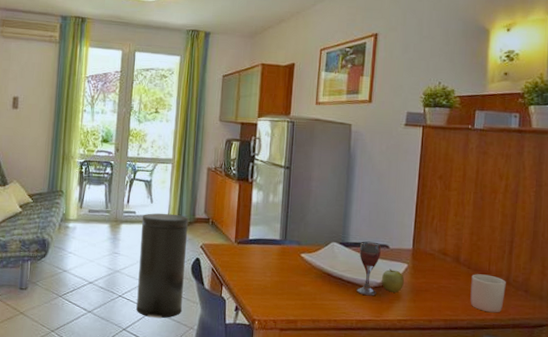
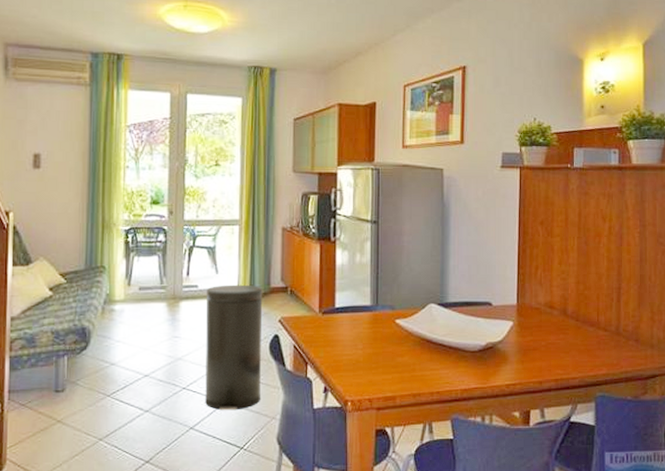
cup: present [357,241,381,296] -> none [460,300,483,361]
fruit: present [381,269,405,293] -> none [485,328,511,355]
mug: present [470,274,506,313] -> none [580,326,616,367]

